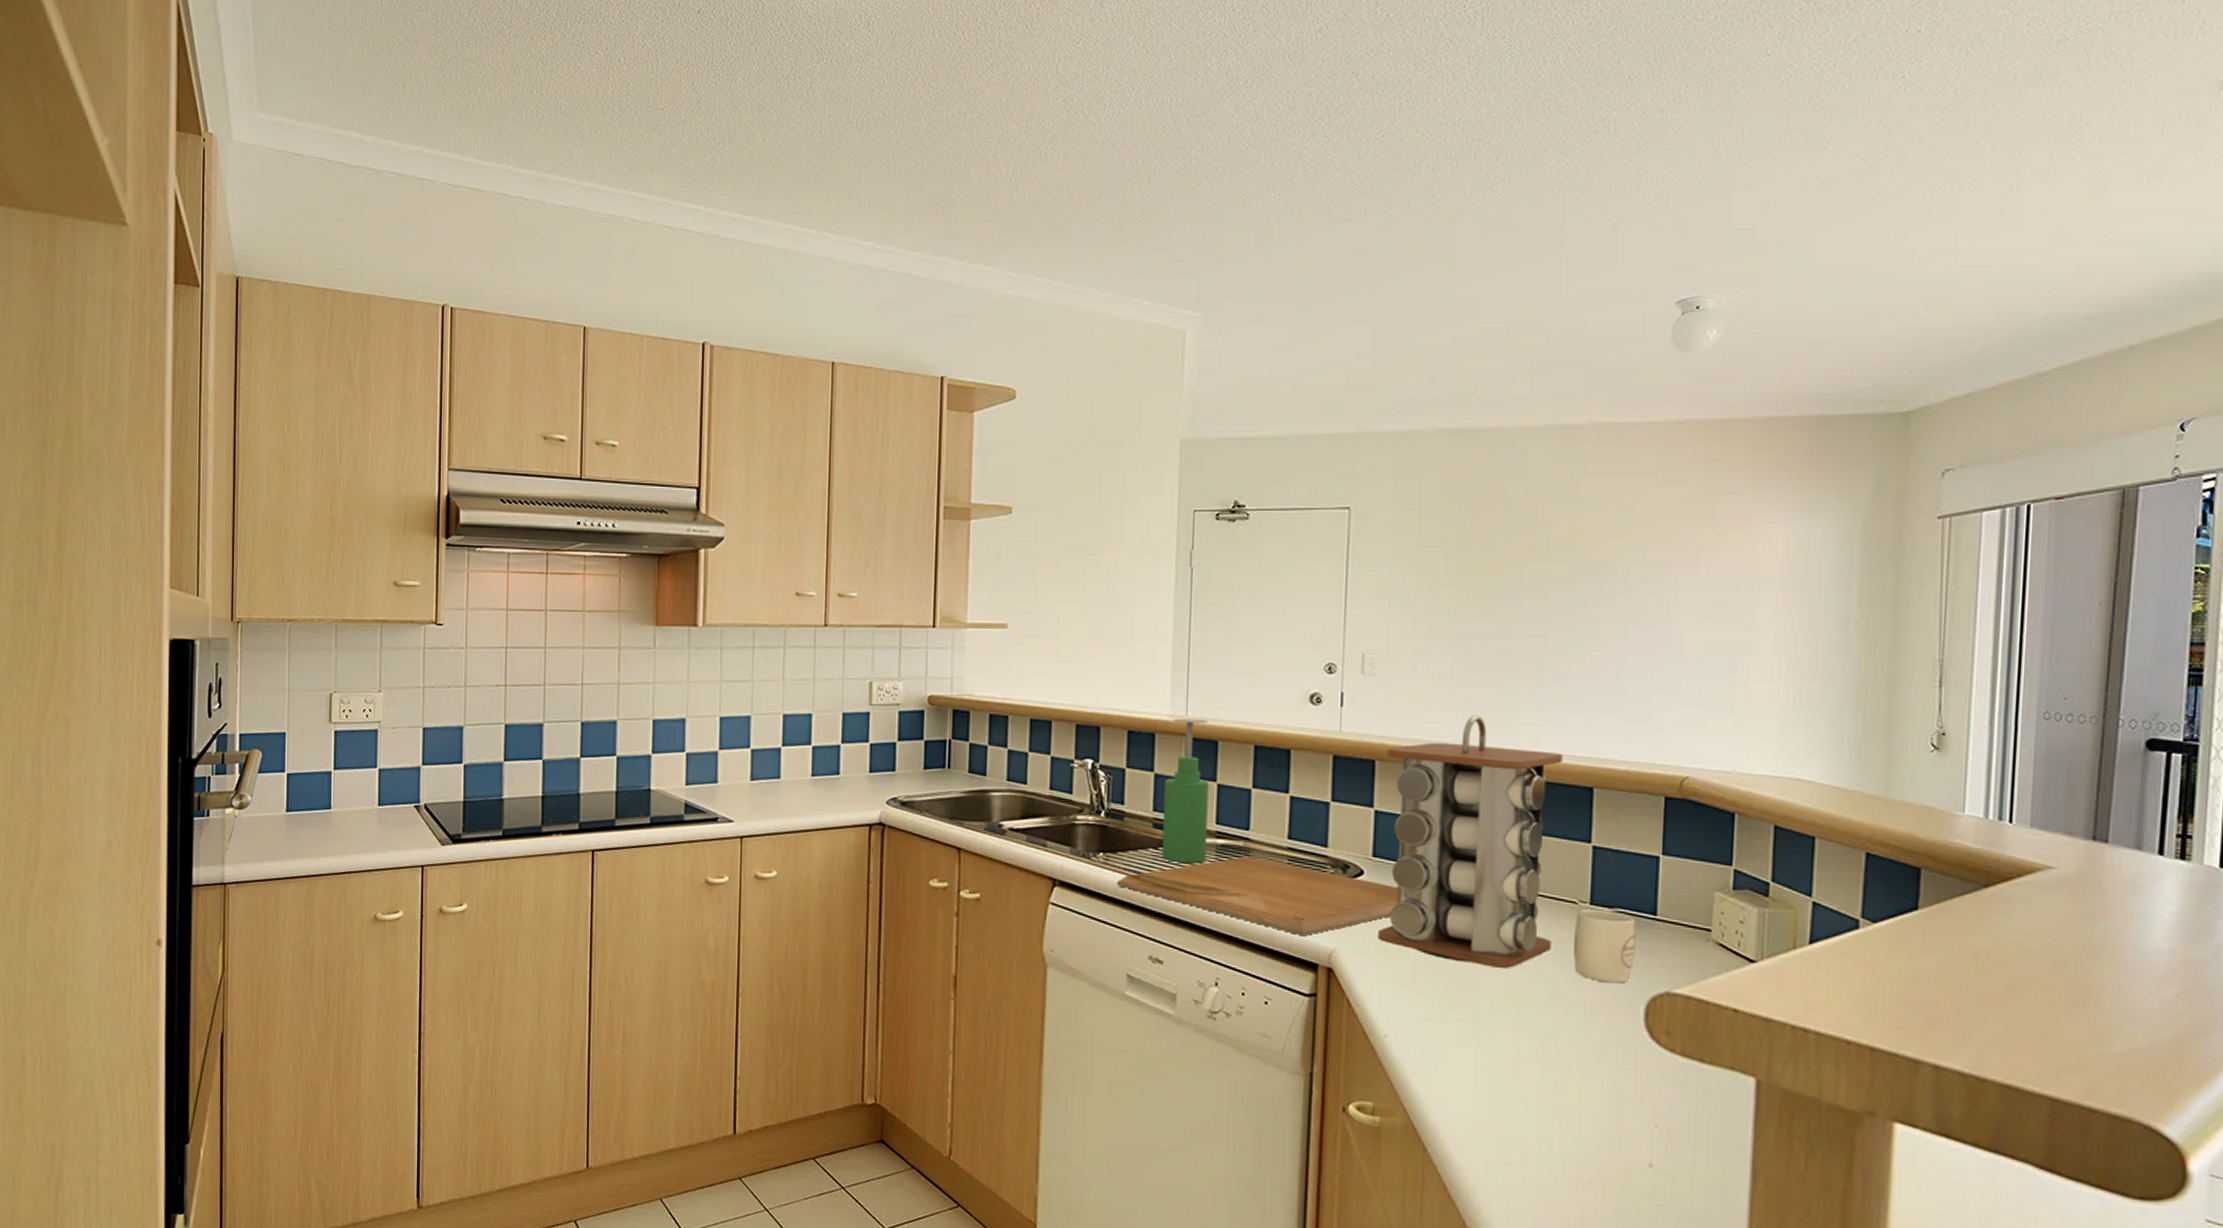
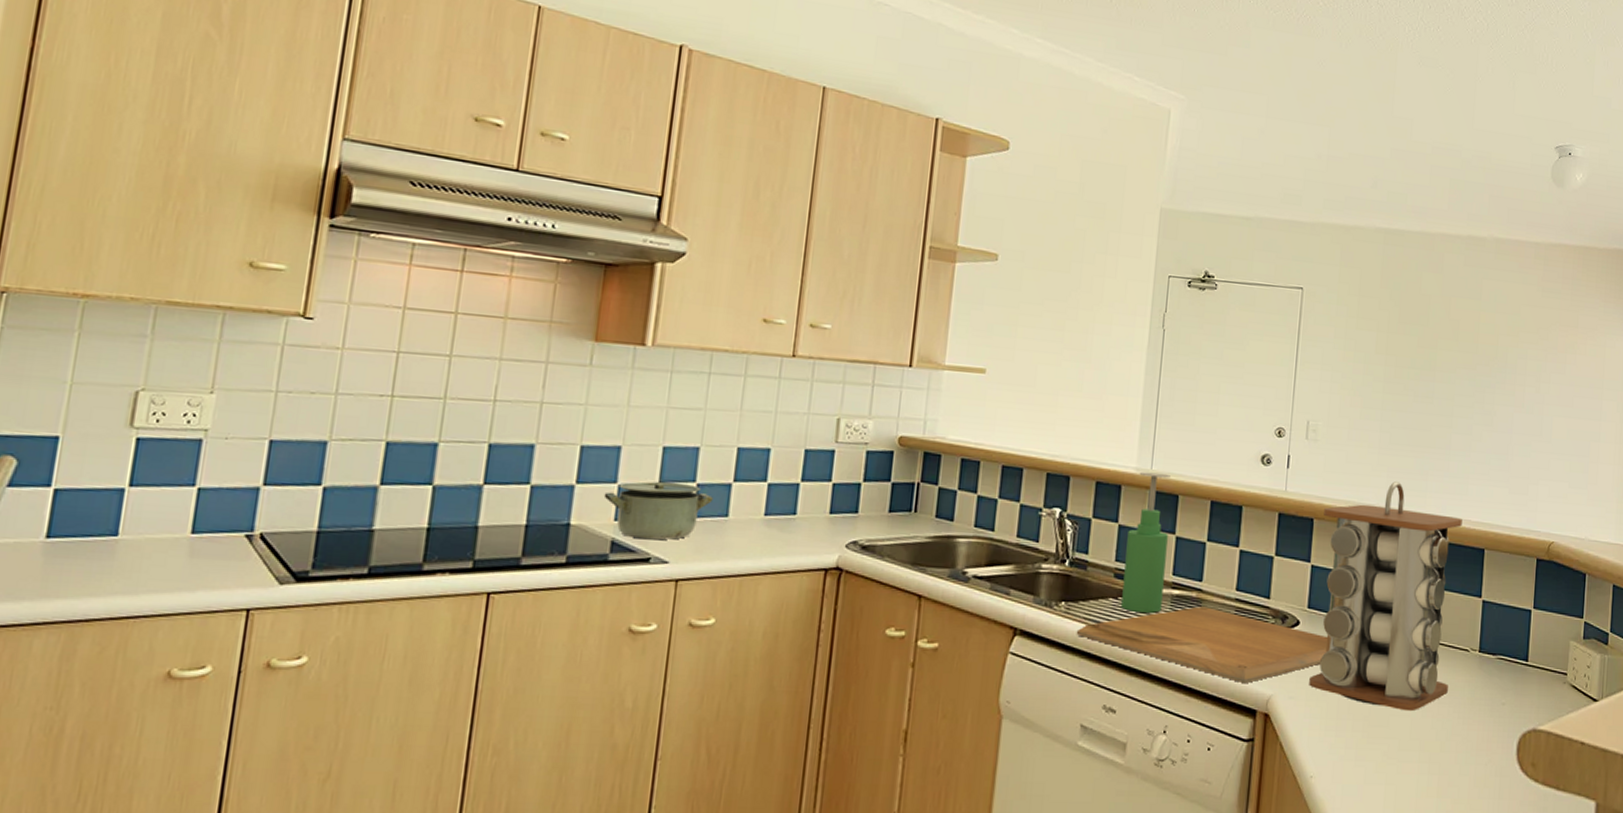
saucepan: none [675,748,766,802] -> present [603,481,713,540]
mug: present [1573,909,1636,984] -> none [1465,656,1513,722]

